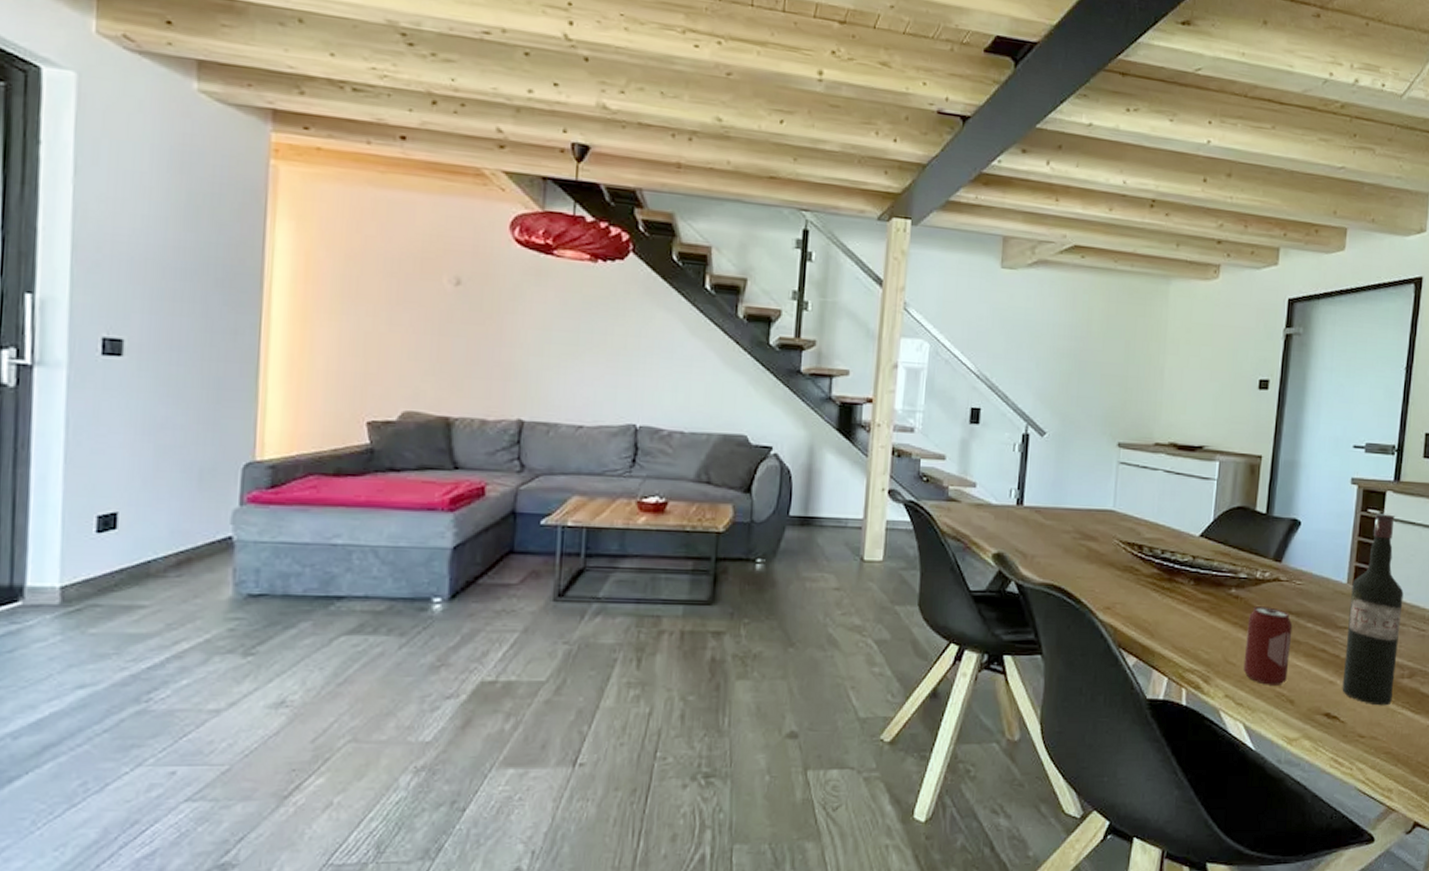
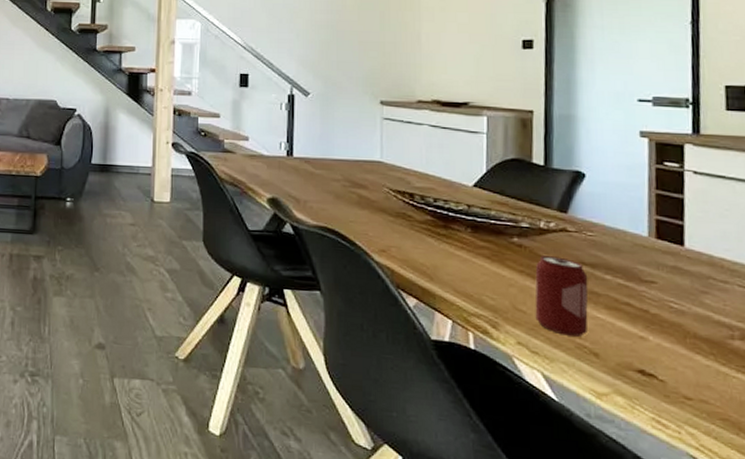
wine bottle: present [1342,513,1404,706] -> none [654,166,723,368]

